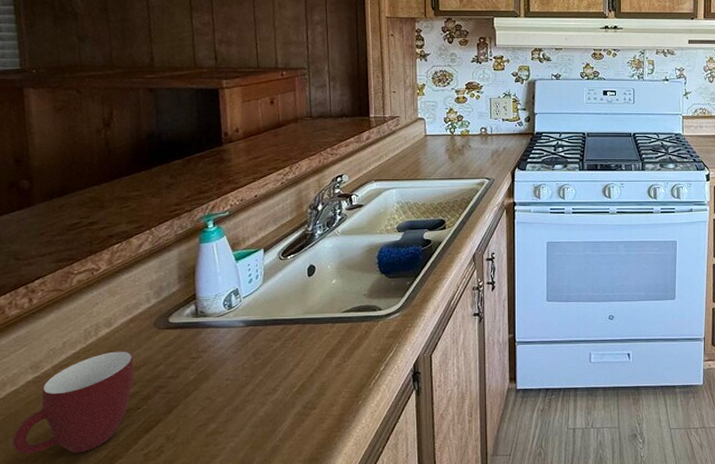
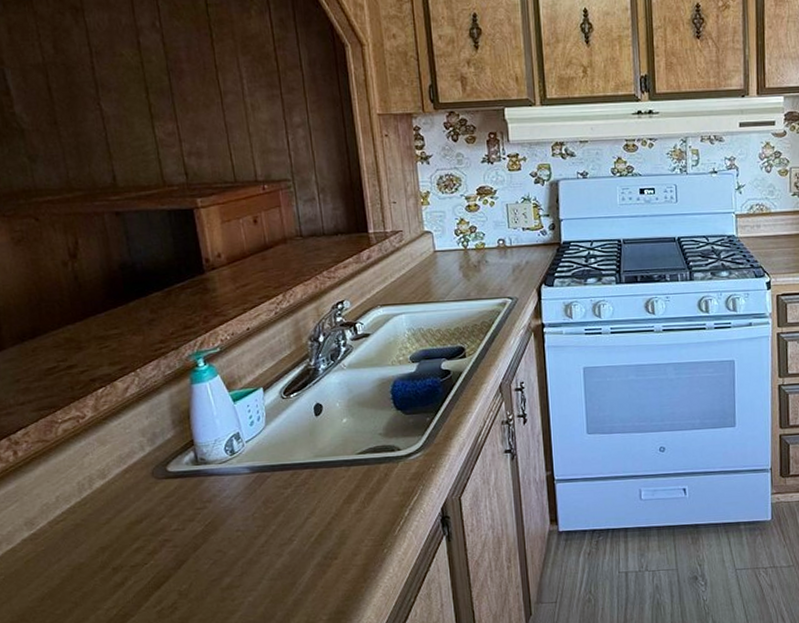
mug: present [13,351,135,454] -> none [16,503,137,614]

